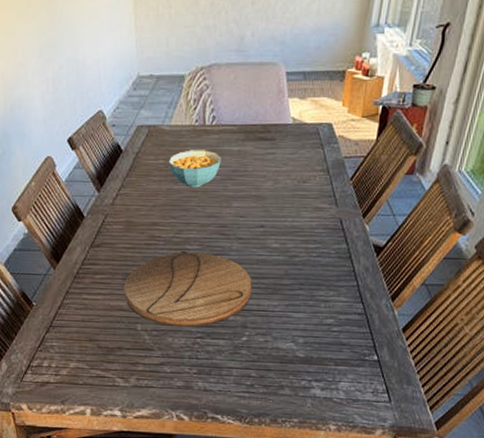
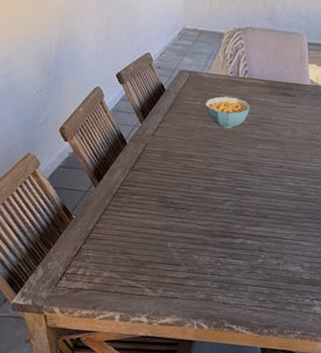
cutting board: present [124,252,252,327] -> none [158,182,270,248]

